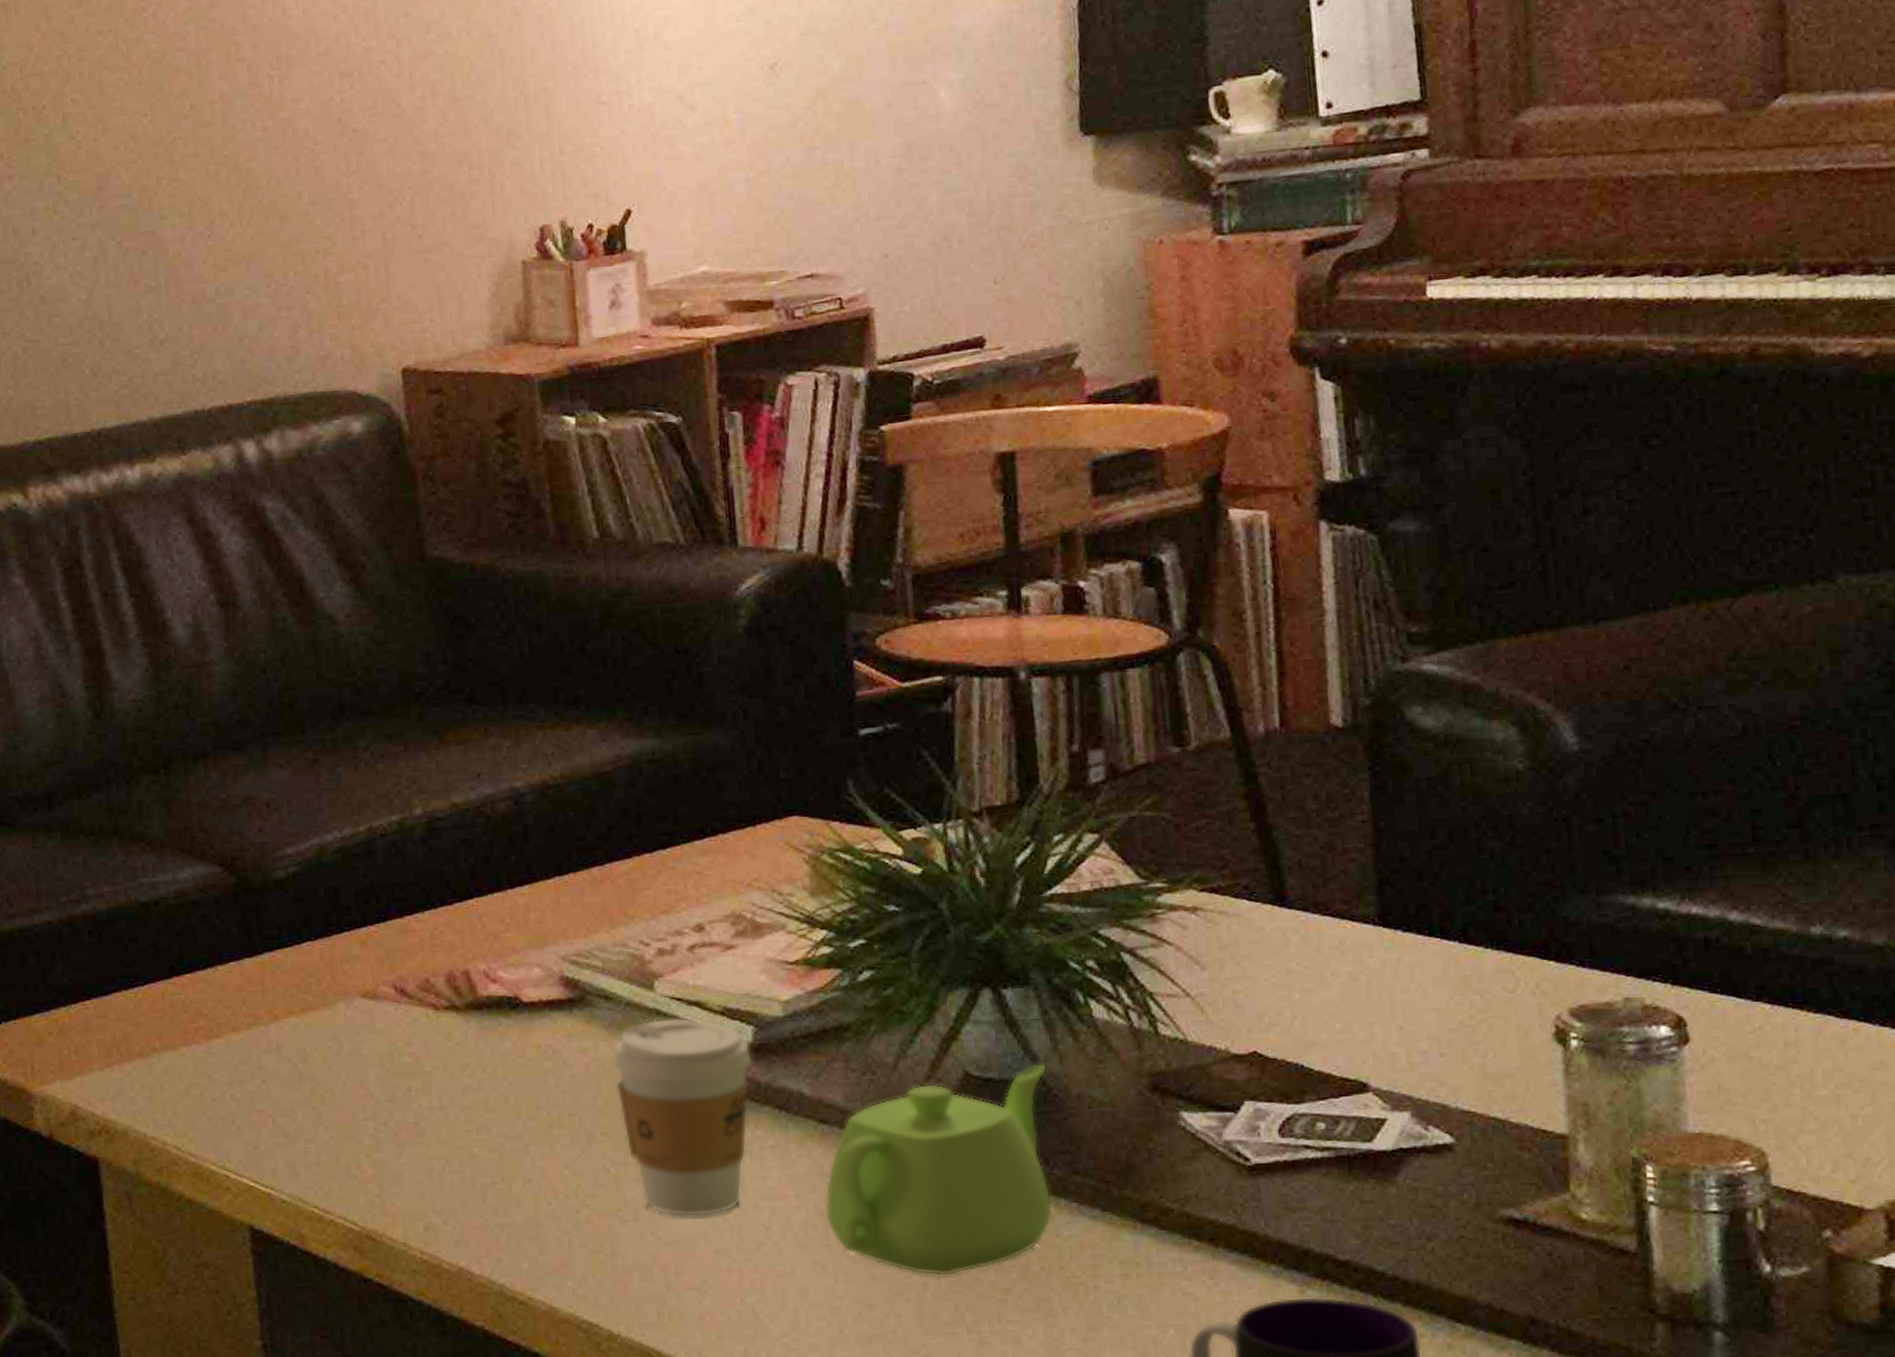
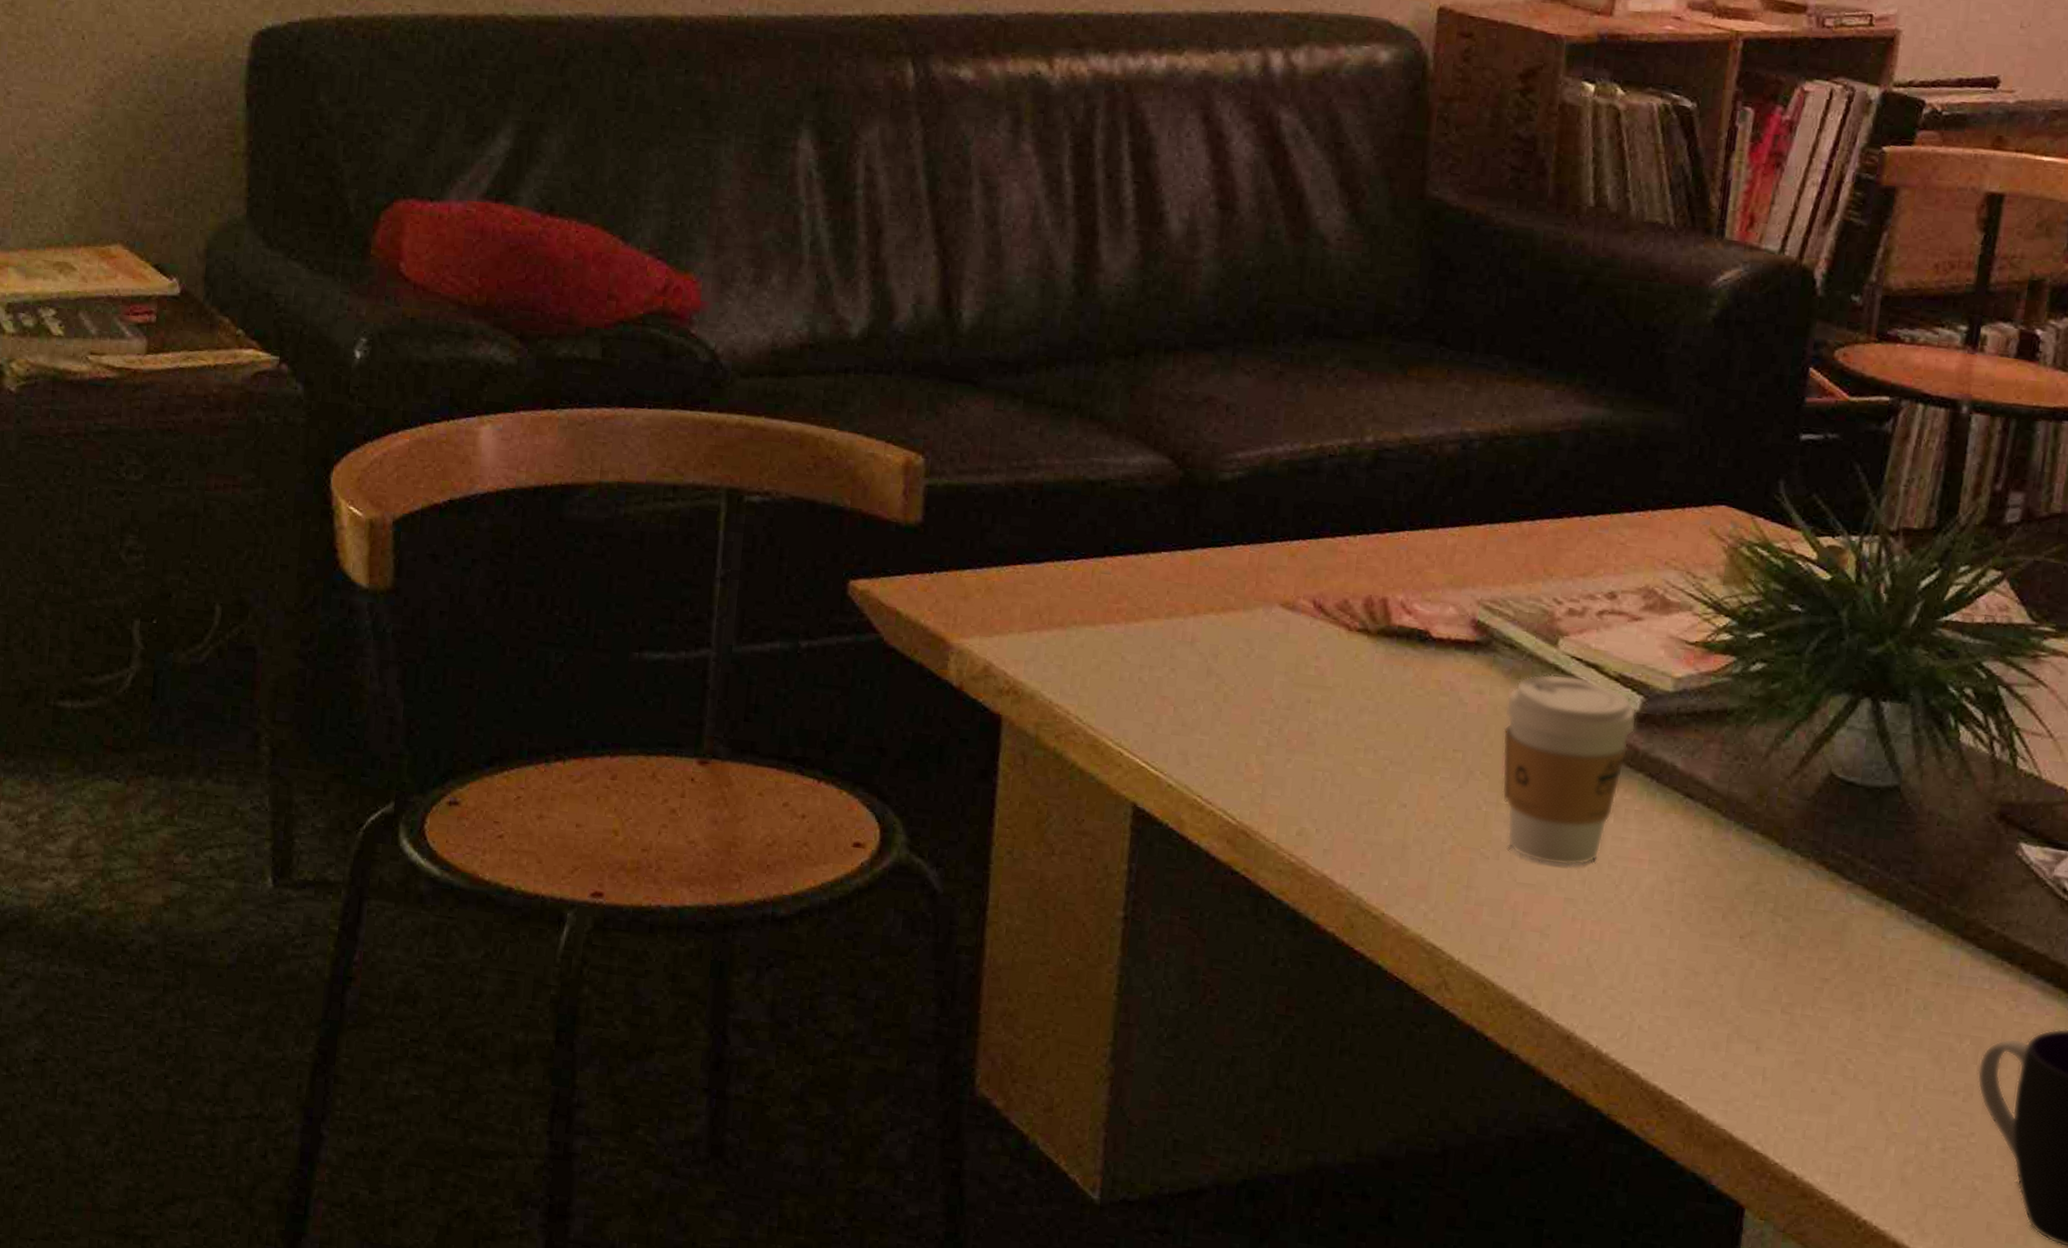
teapot: present [824,1062,1053,1277] -> none [1672,775,1906,959]

